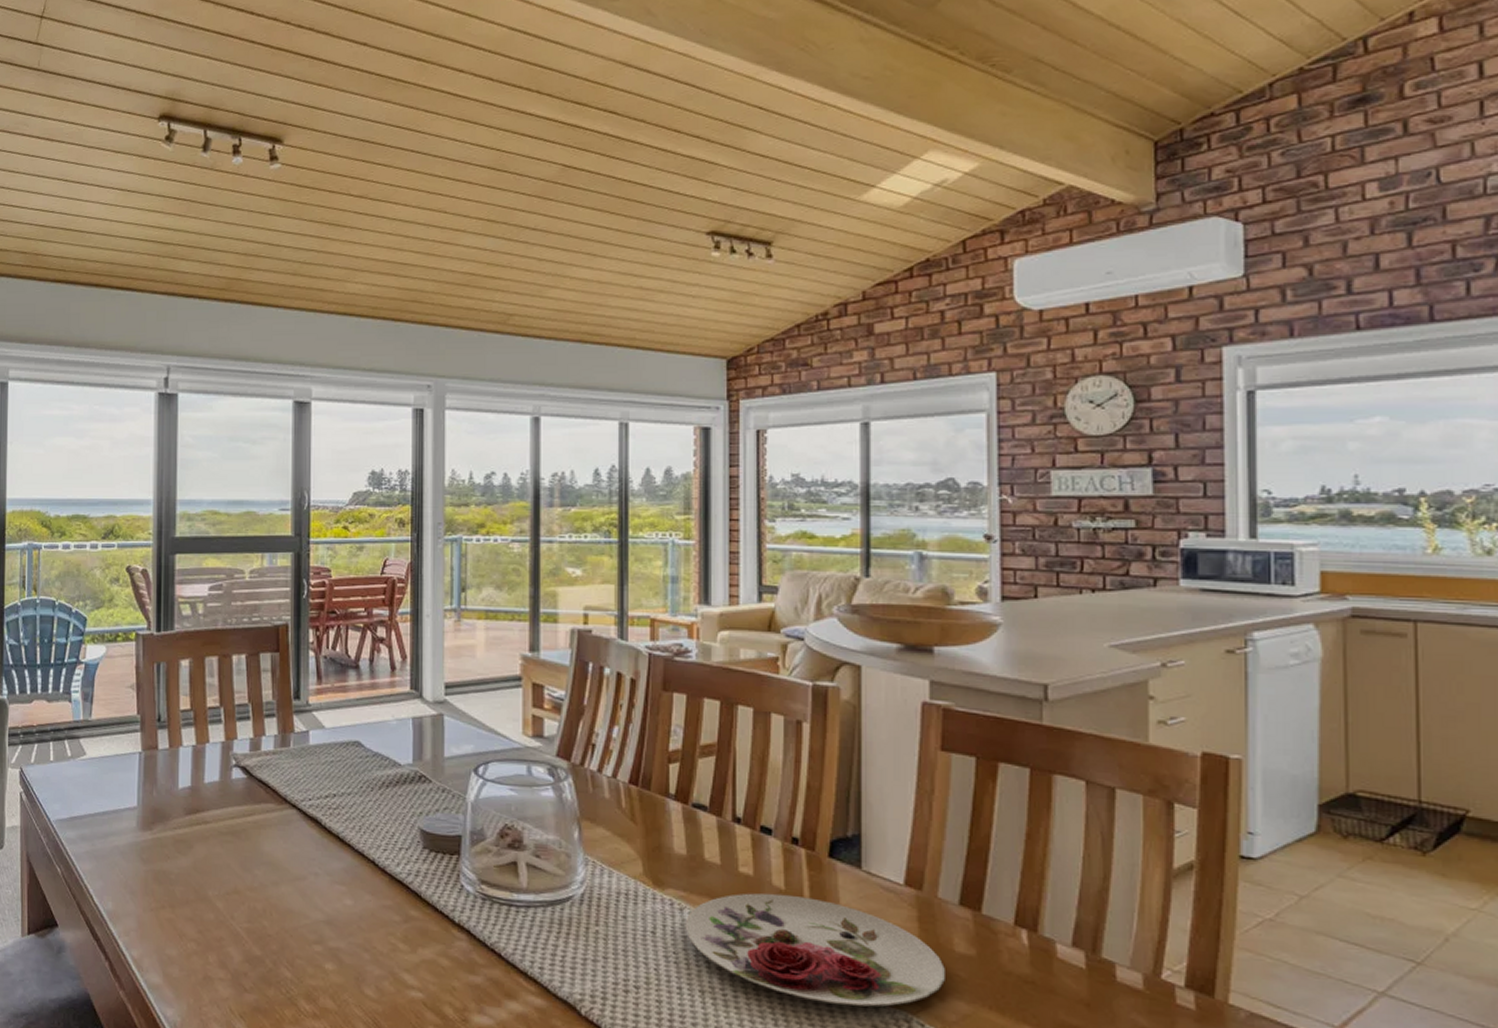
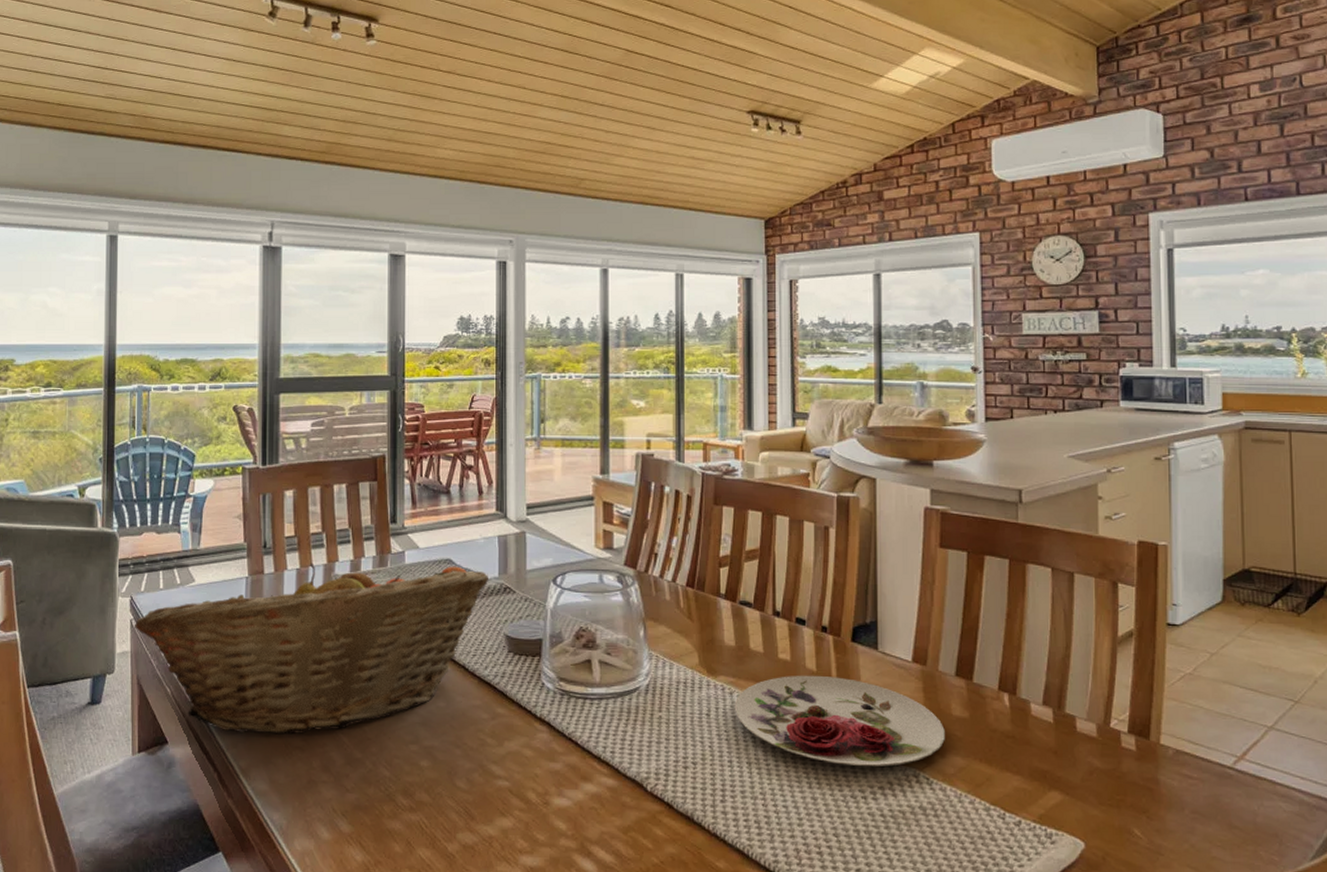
fruit basket: none [24,740,401,926] -> present [135,564,488,735]

